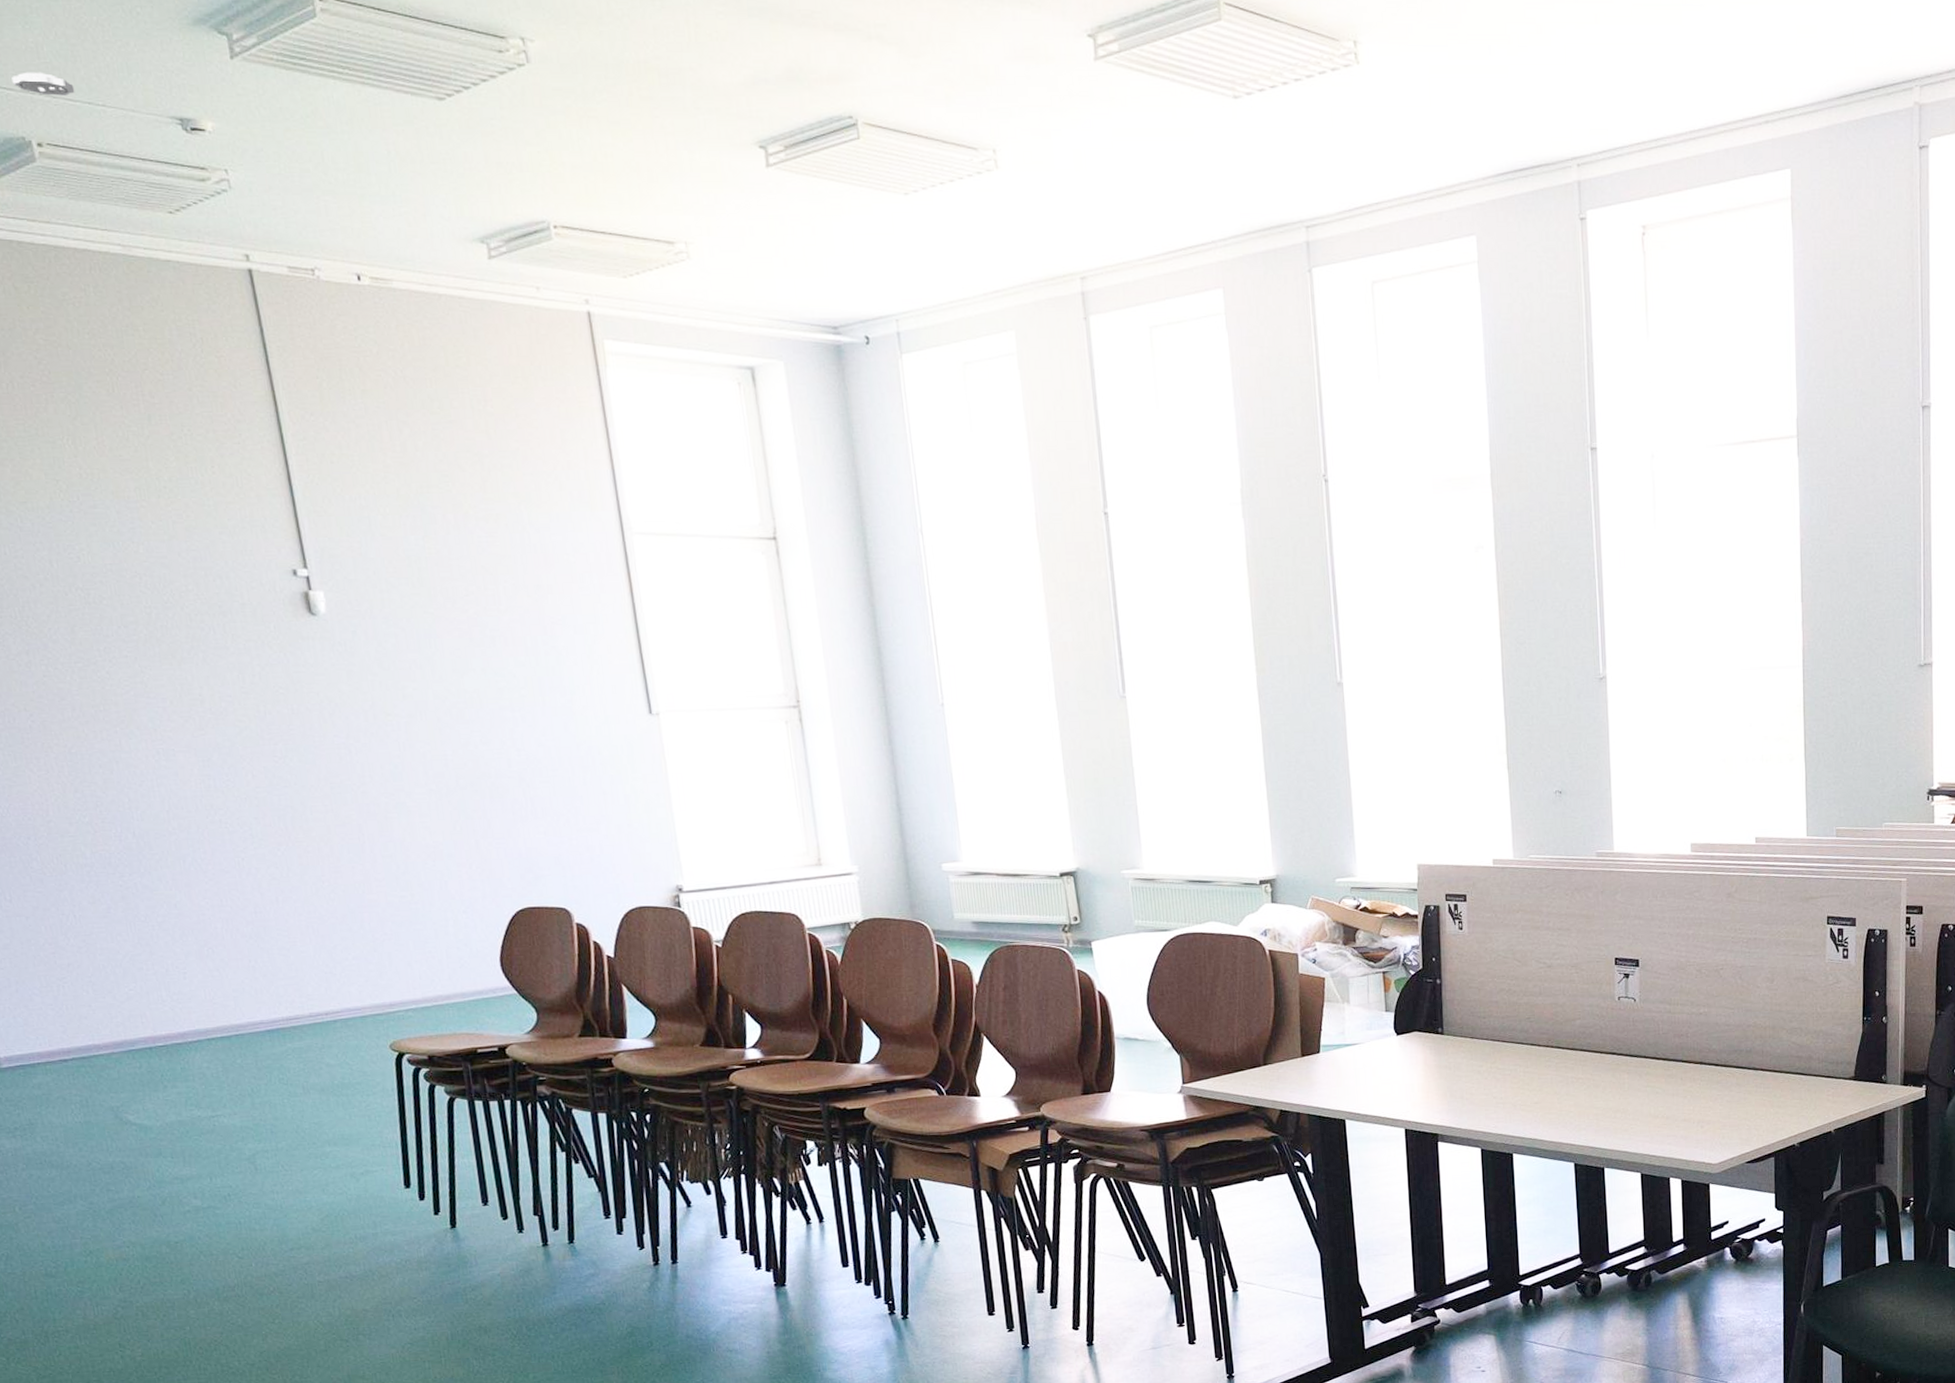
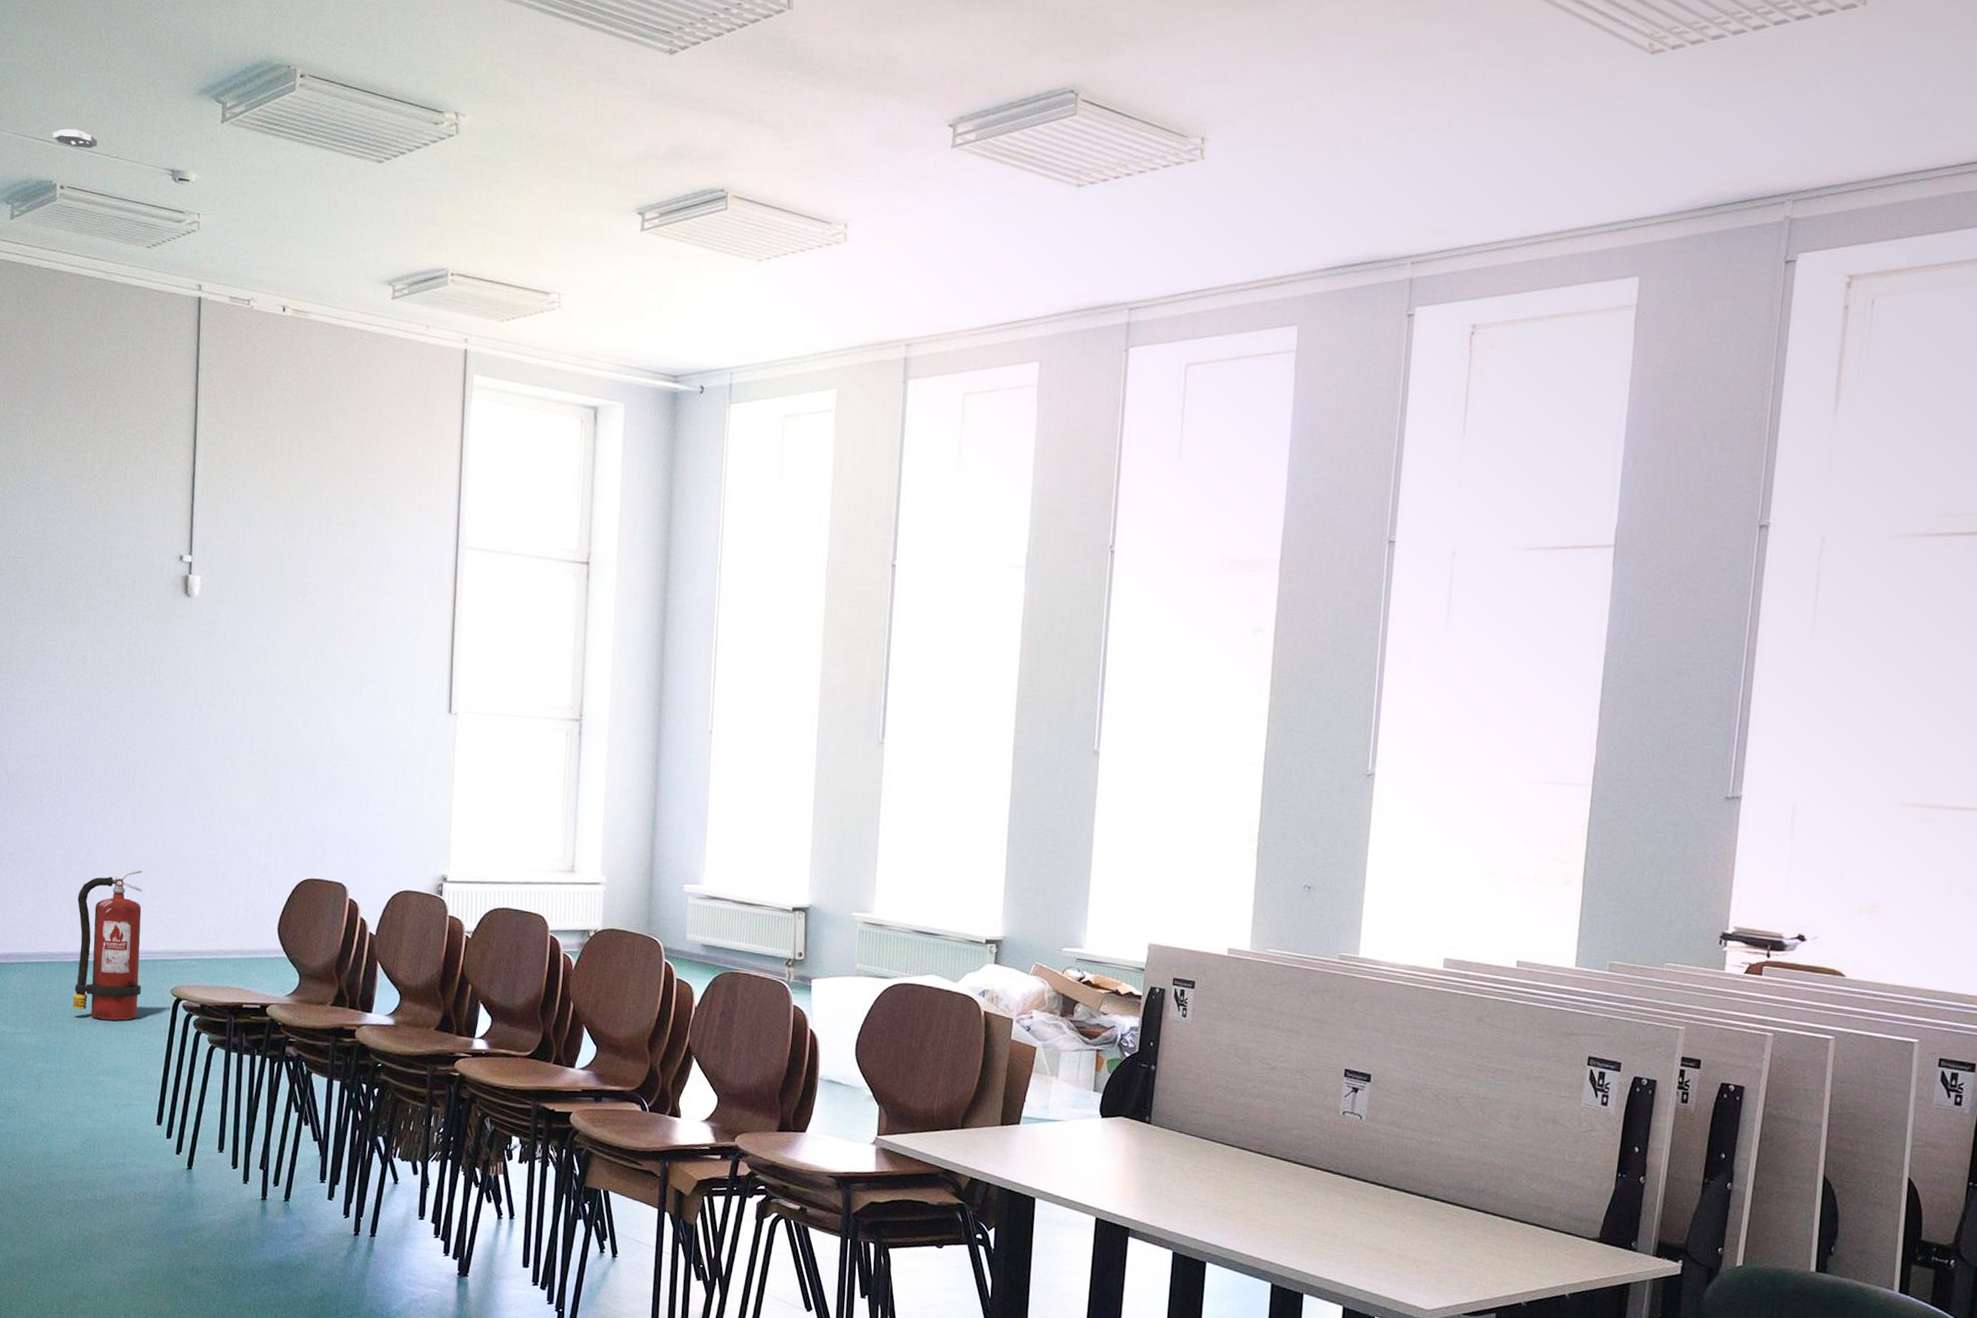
fire extinguisher: none [254,922,355,1088] -> present [72,870,143,1021]

